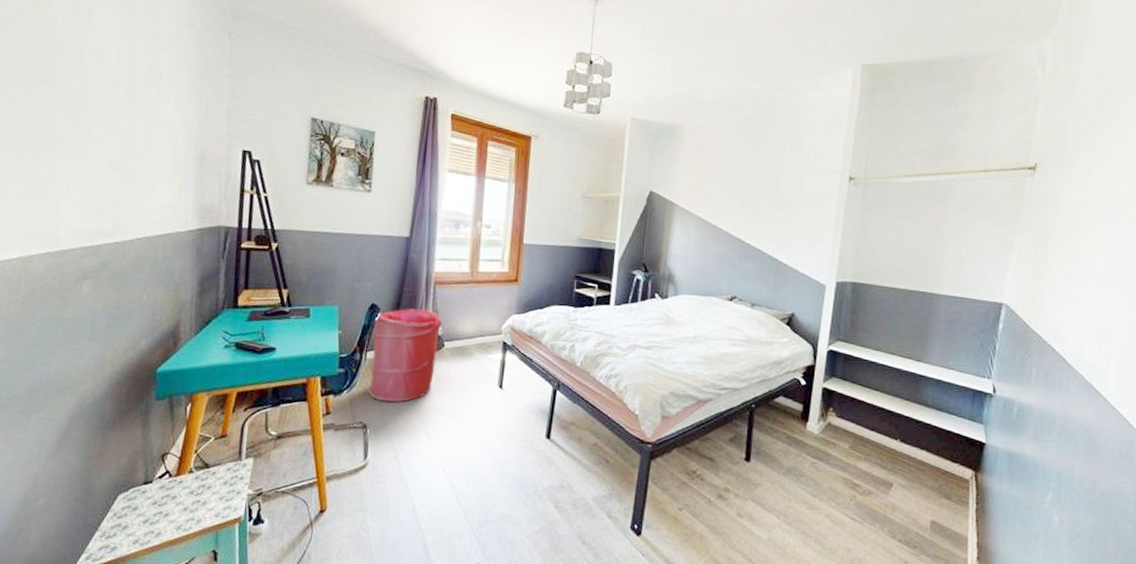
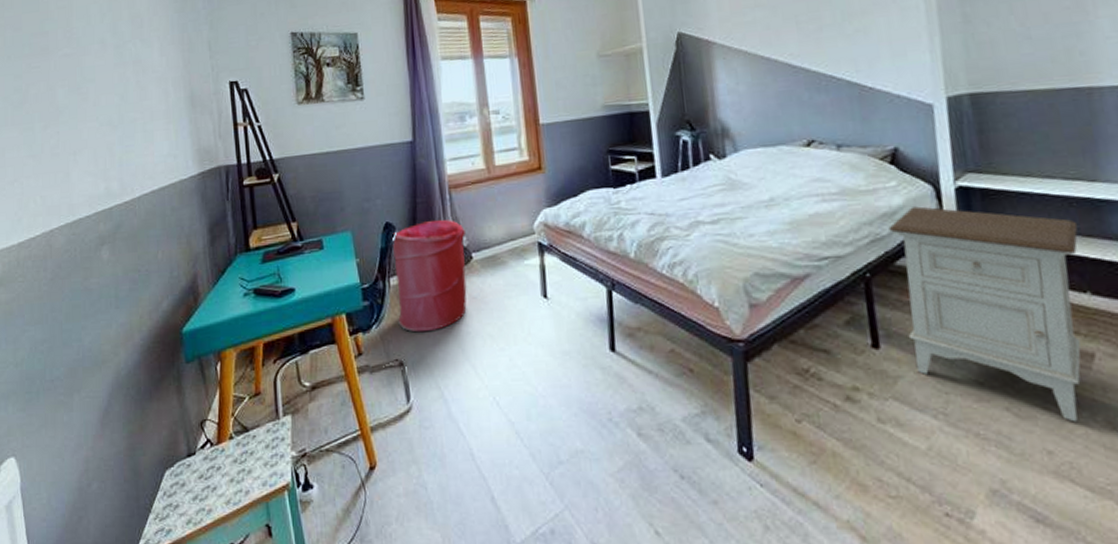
nightstand: none [772,360,903,531] -> present [889,206,1081,422]

